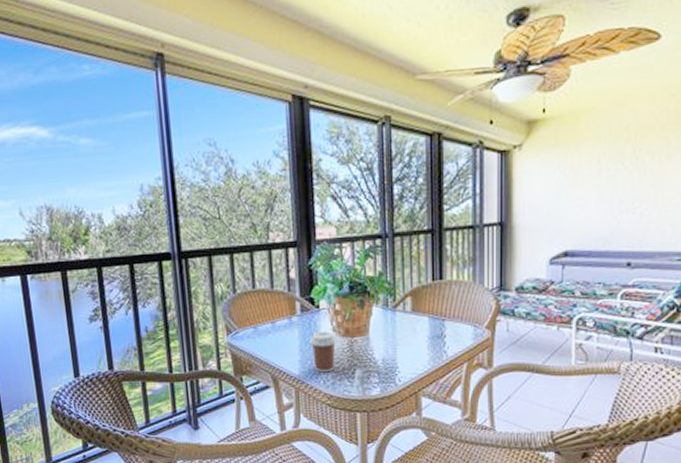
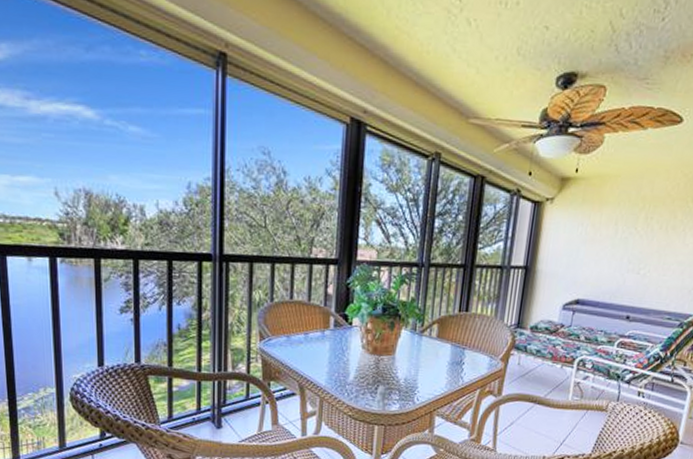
coffee cup: present [309,331,337,373] -> none [339,347,365,386]

